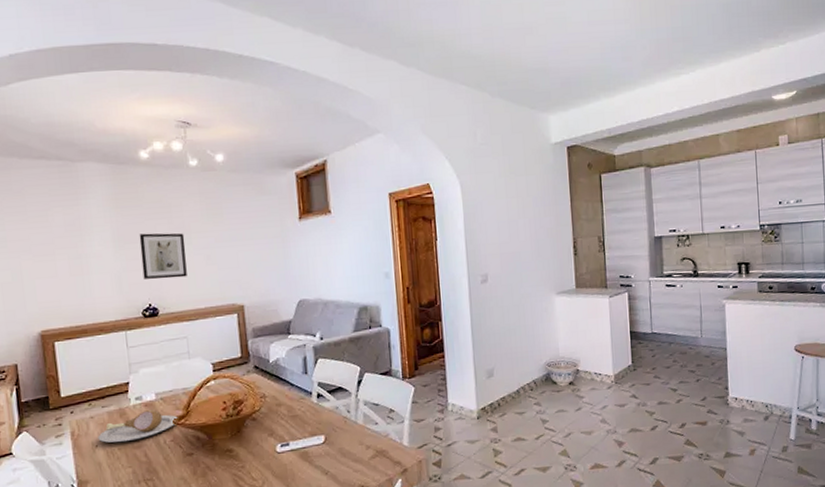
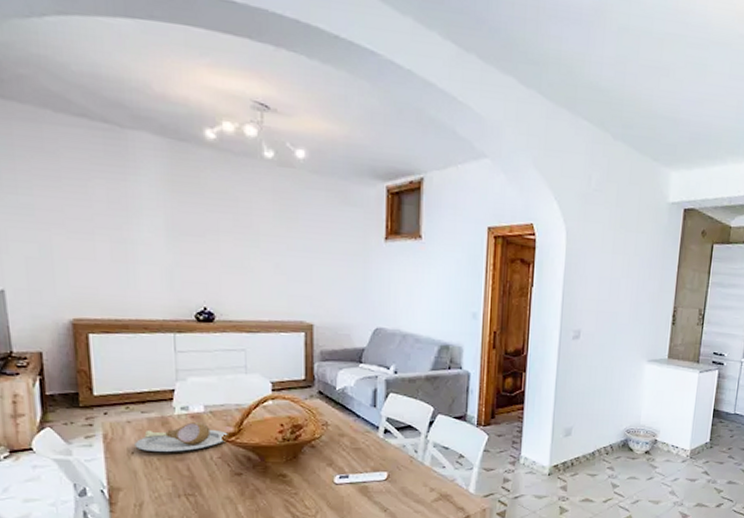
wall art: present [139,233,187,280] -> none [197,226,252,284]

